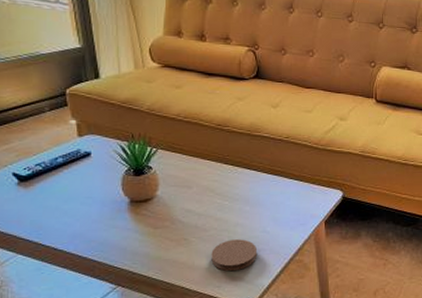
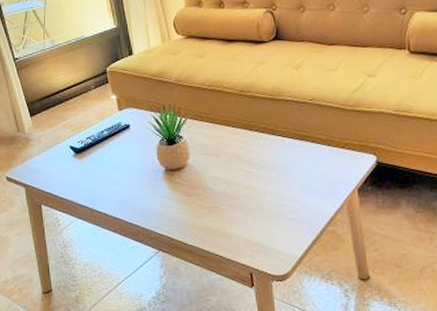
coaster: present [211,239,258,272] -> none [242,208,288,241]

